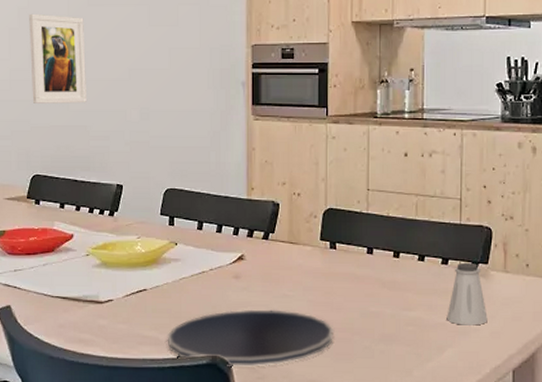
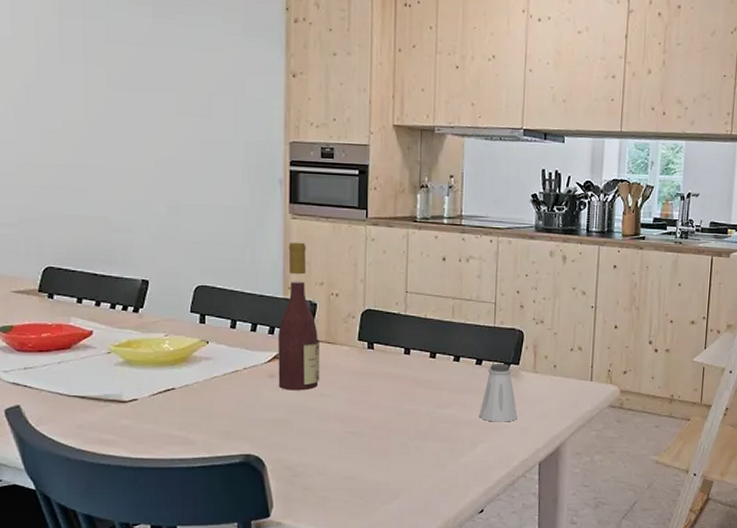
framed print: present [29,13,87,103] -> none [39,92,107,193]
plate: present [167,309,335,367] -> none [197,408,371,465]
wine bottle: none [243,143,283,292] -> present [278,242,320,391]

